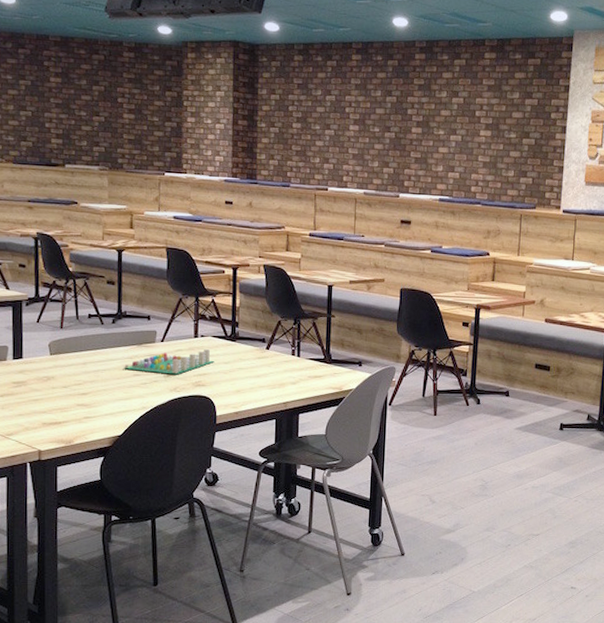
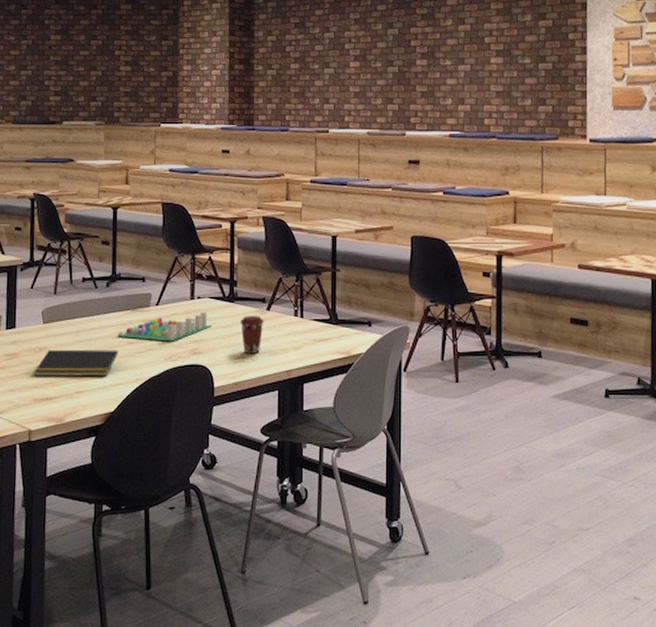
notepad: none [42,379,125,405] -> present [34,349,118,377]
coffee cup: none [241,353,264,387] -> present [240,316,264,353]

